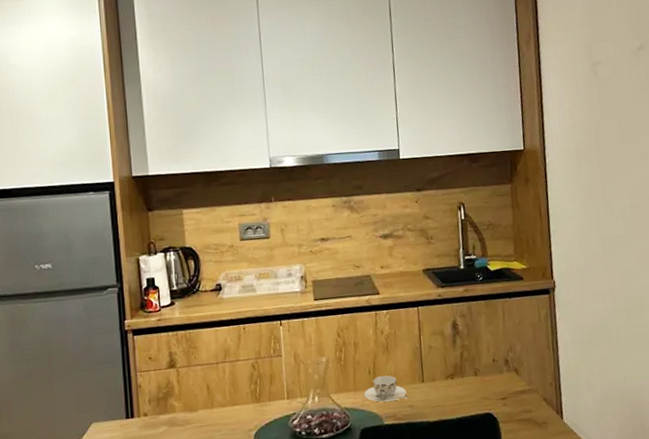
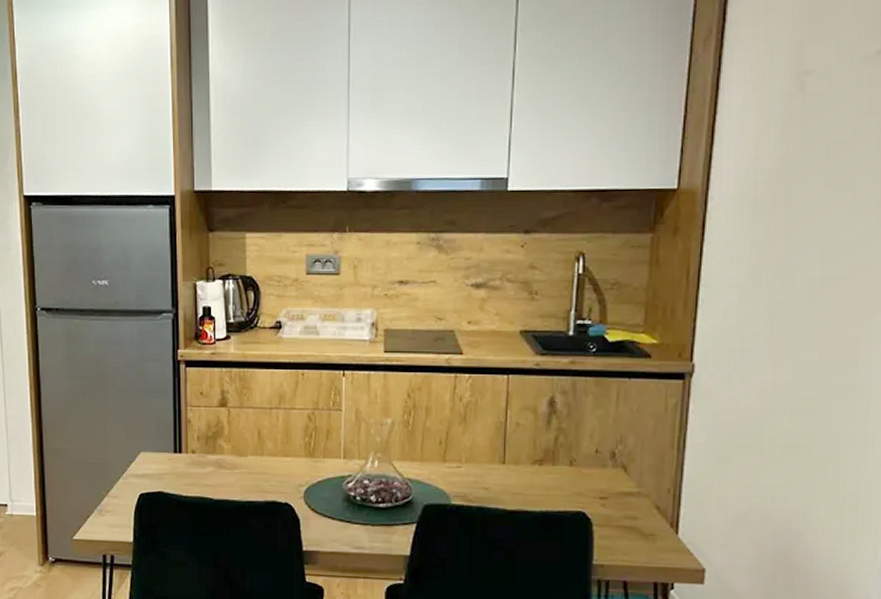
teacup: present [363,375,409,402] -> none [430,449,485,480]

